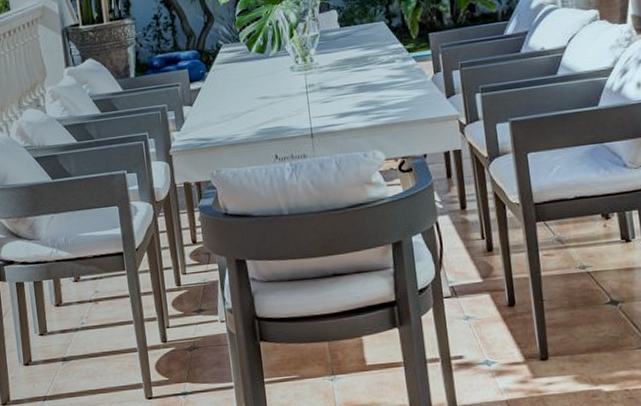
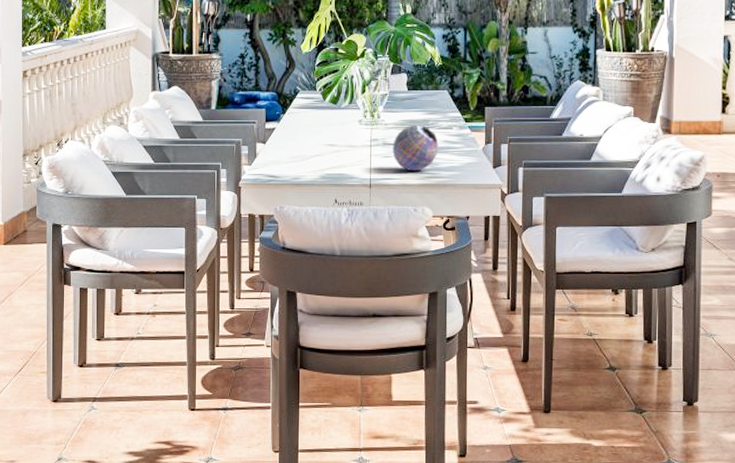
decorative ball: none [331,63,383,114] -> present [393,125,439,172]

